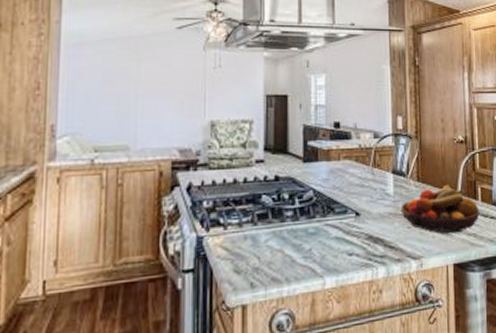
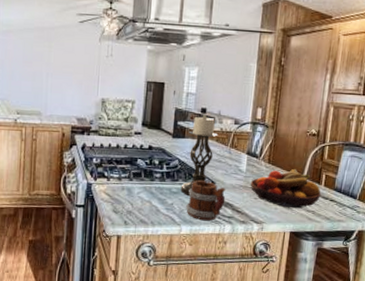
candle holder: none [319,130,357,235] -> present [180,115,218,196]
mug: none [328,213,375,267] -> present [186,180,226,221]

